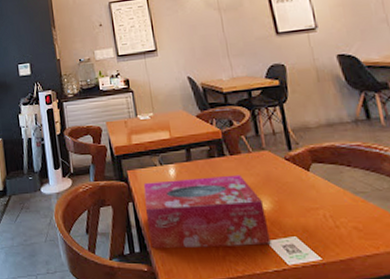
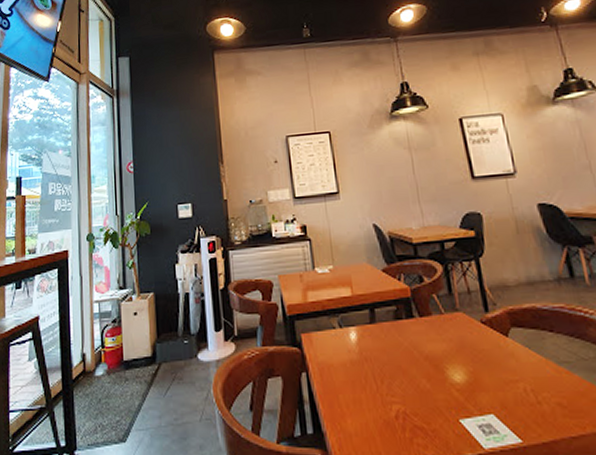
tissue box: present [143,174,271,249] -> none [319,340,465,430]

